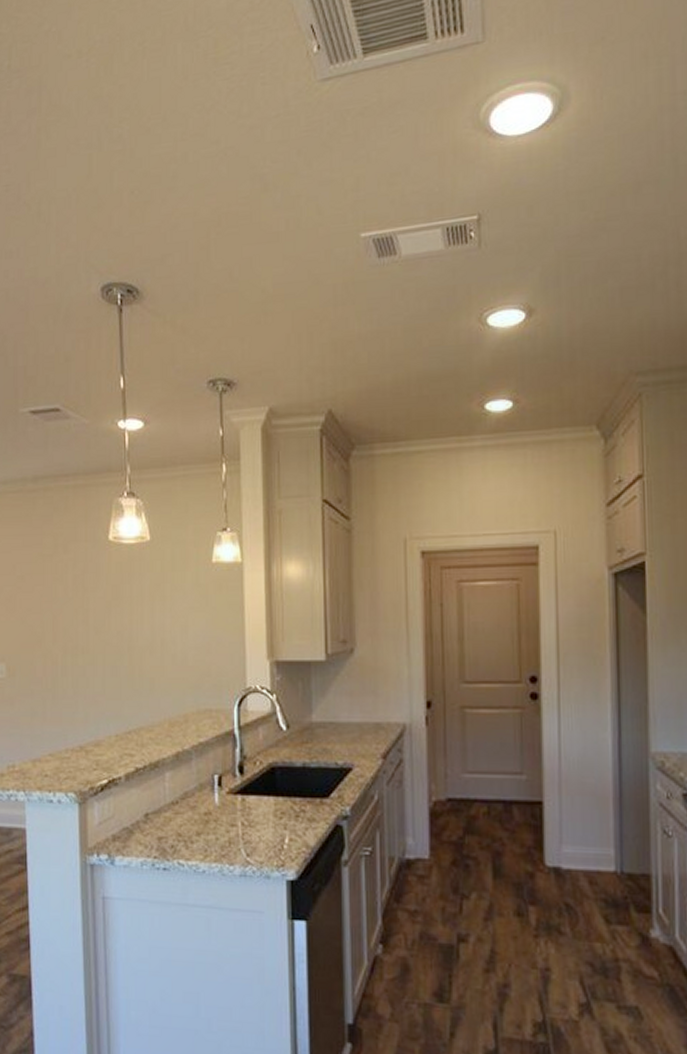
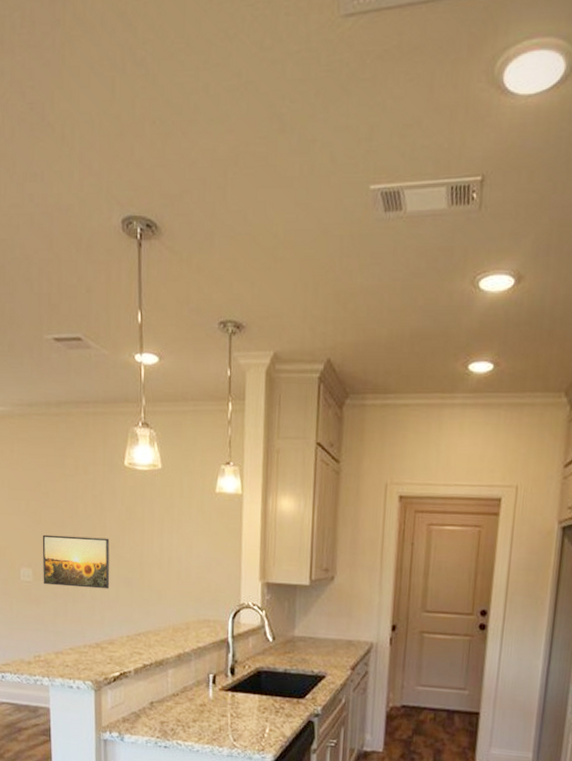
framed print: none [17,622,95,681] -> present [42,534,110,589]

